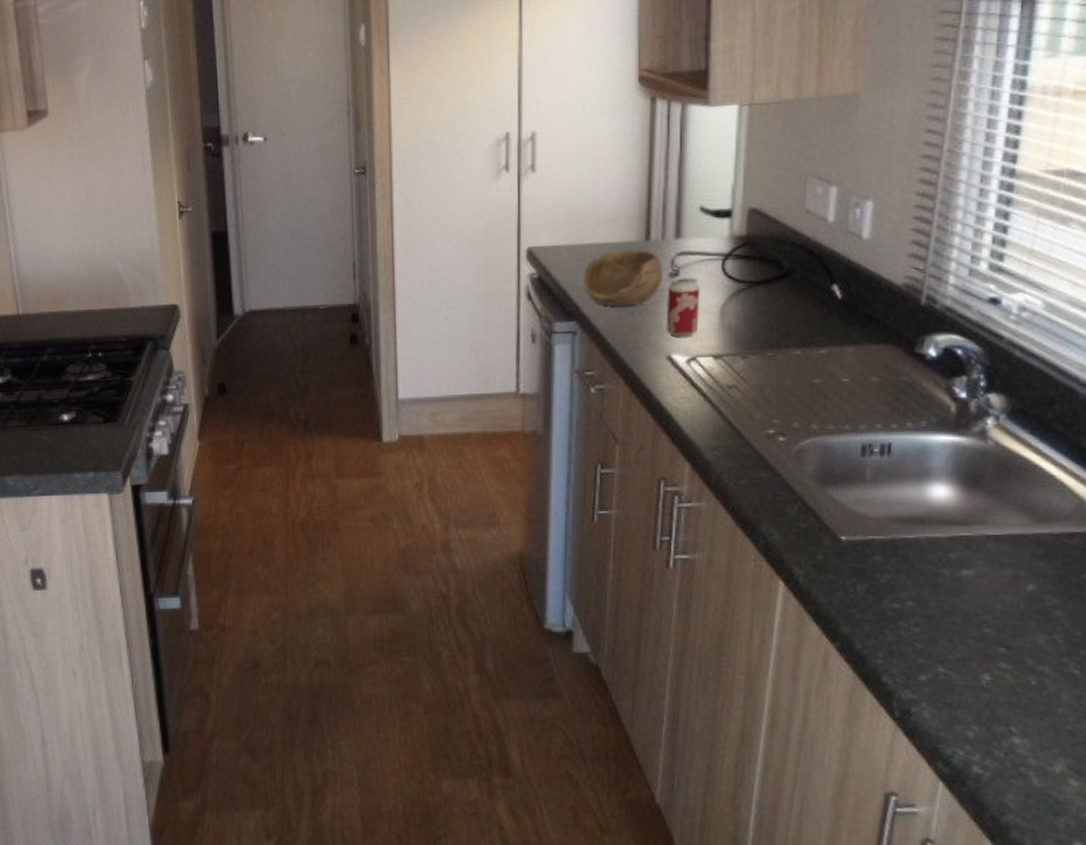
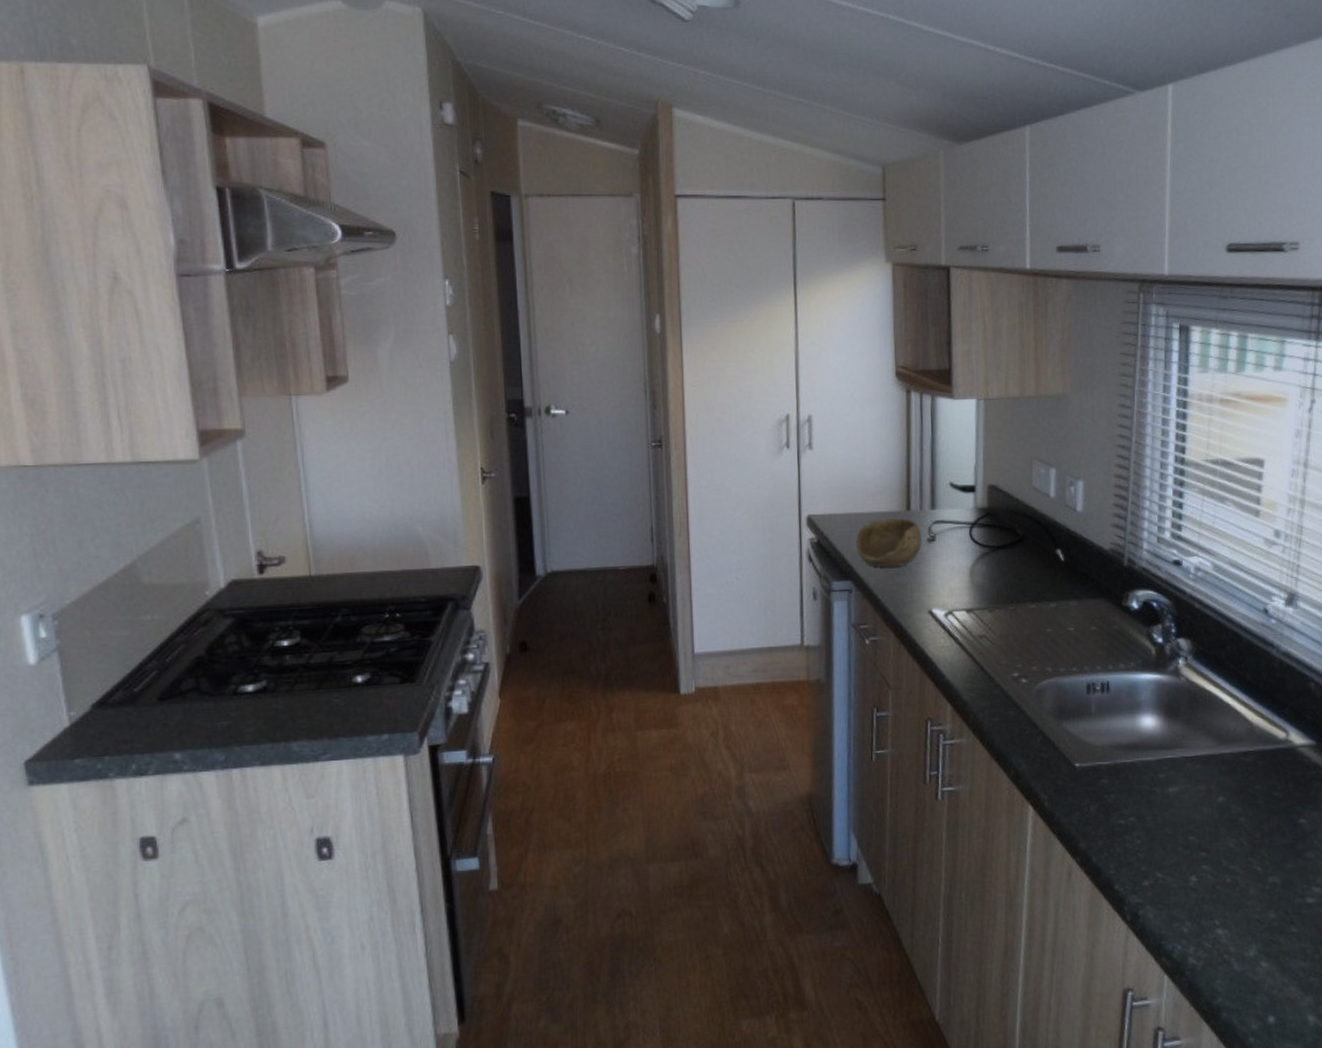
beverage can: present [666,277,700,338] -> none [926,542,953,595]

